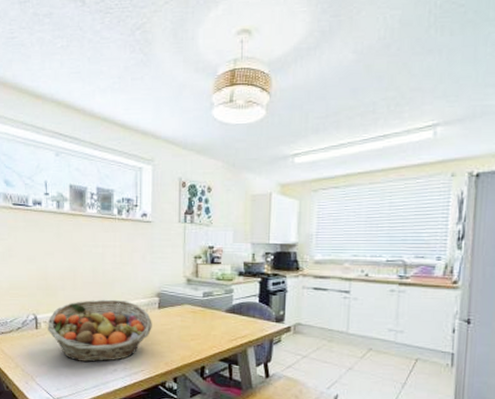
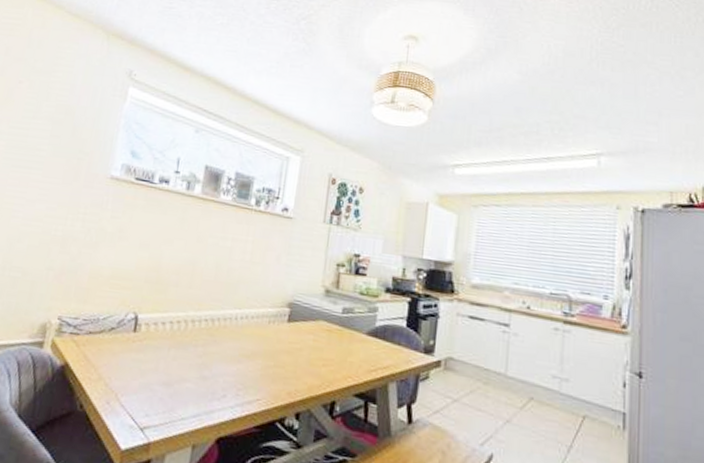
fruit basket: present [48,299,152,363] -> none [148,302,279,383]

